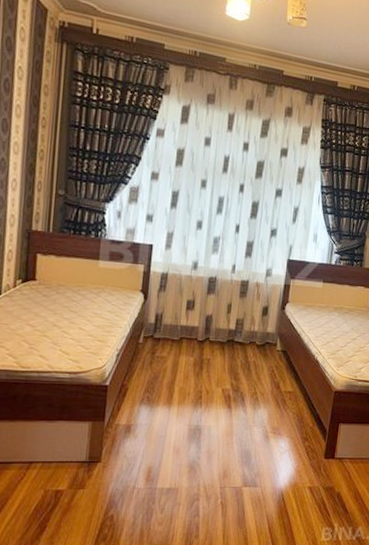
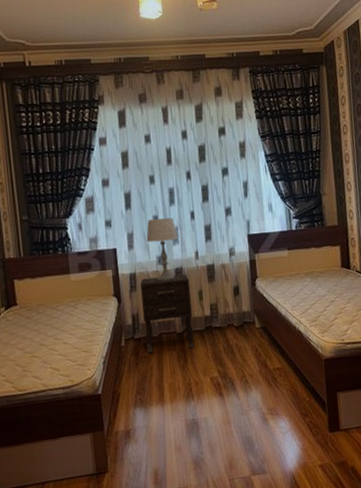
nightstand: none [164,280,222,358] -> present [140,274,194,354]
table lamp: none [185,223,219,288] -> present [146,217,179,282]

